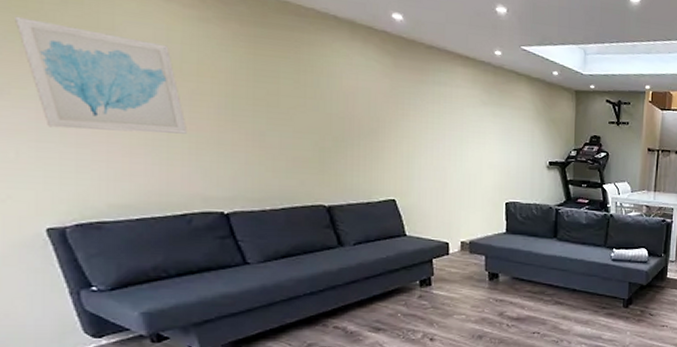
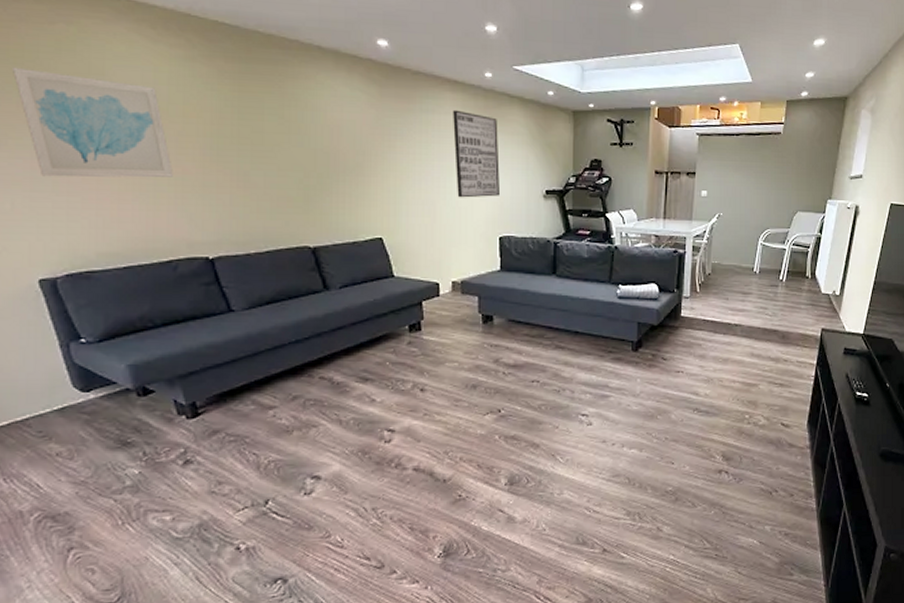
wall art: none [464,83,508,166] -> present [453,109,501,198]

